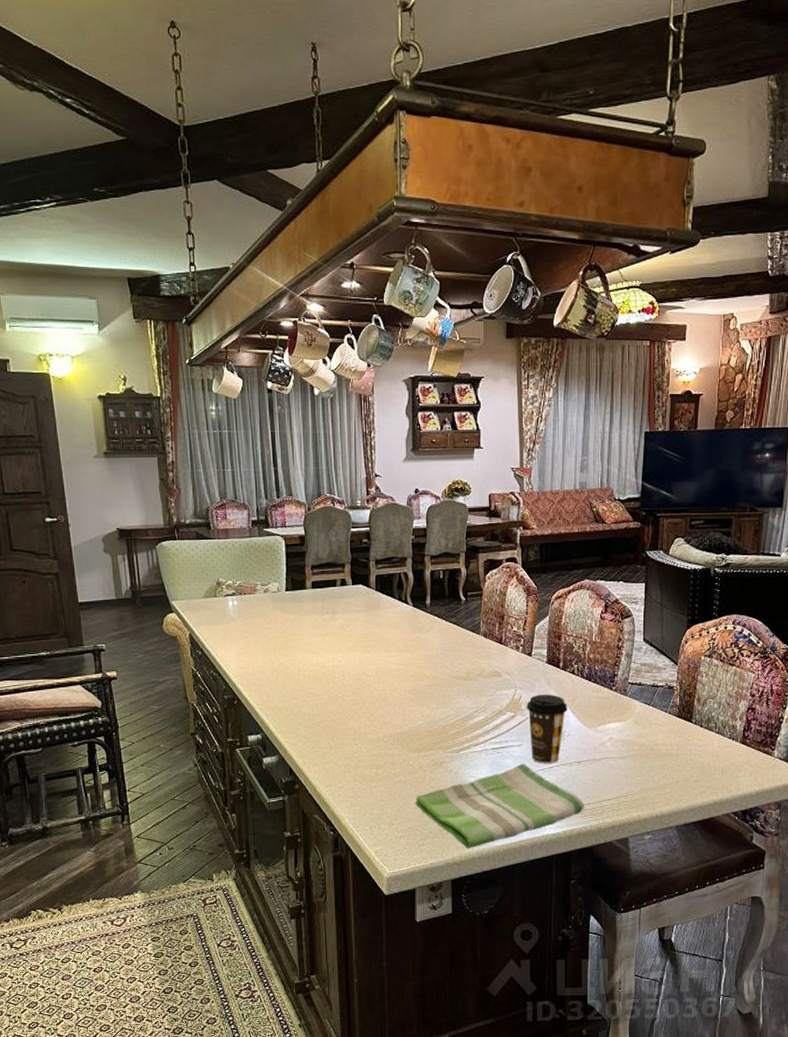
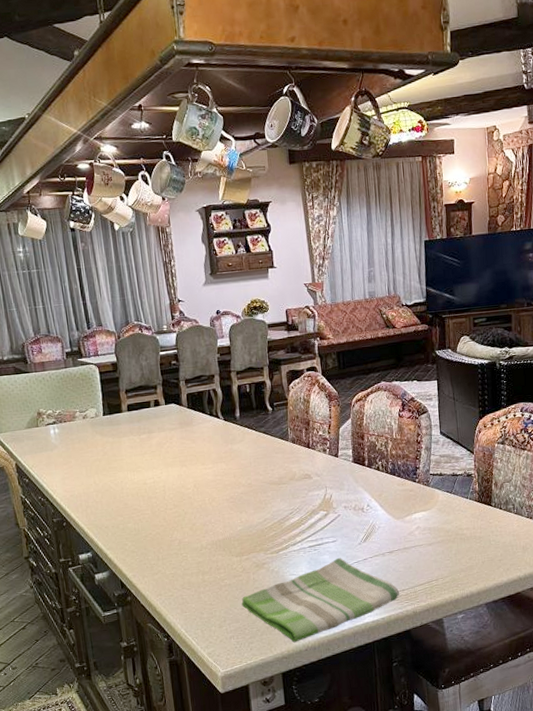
coffee cup: present [526,694,568,764] -> none [337,491,376,557]

